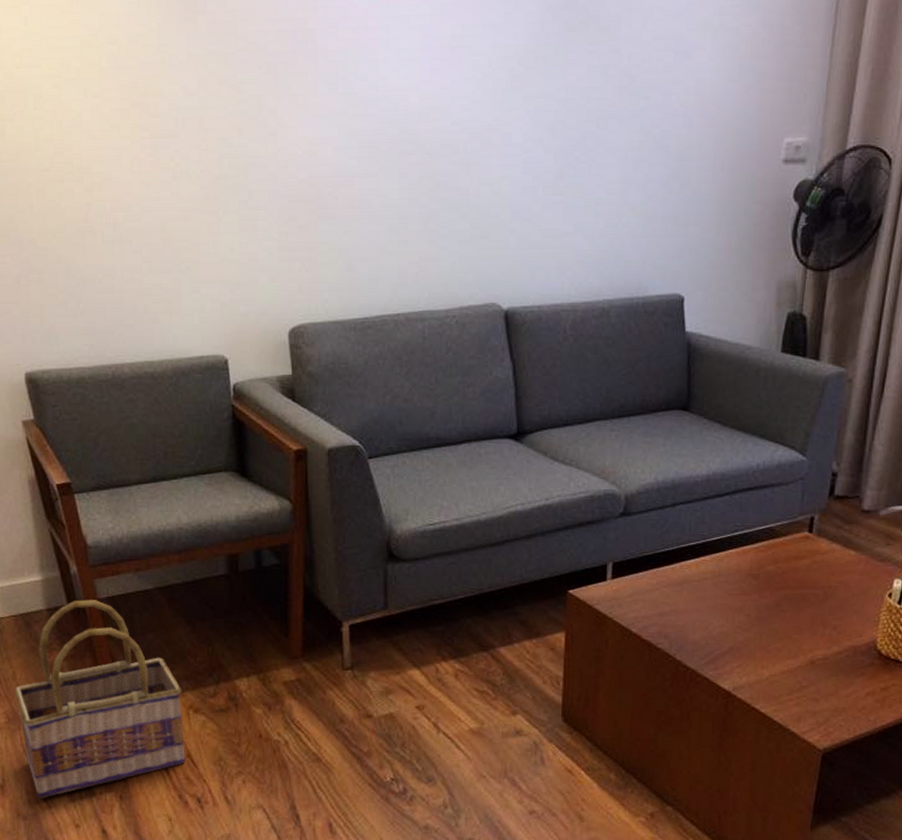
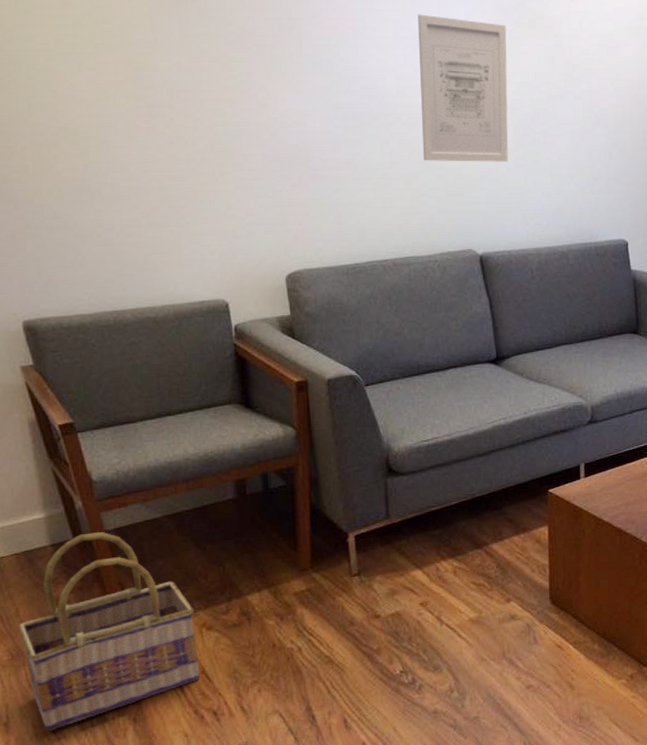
wall art: none [445,19,552,198] -> present [418,14,508,162]

